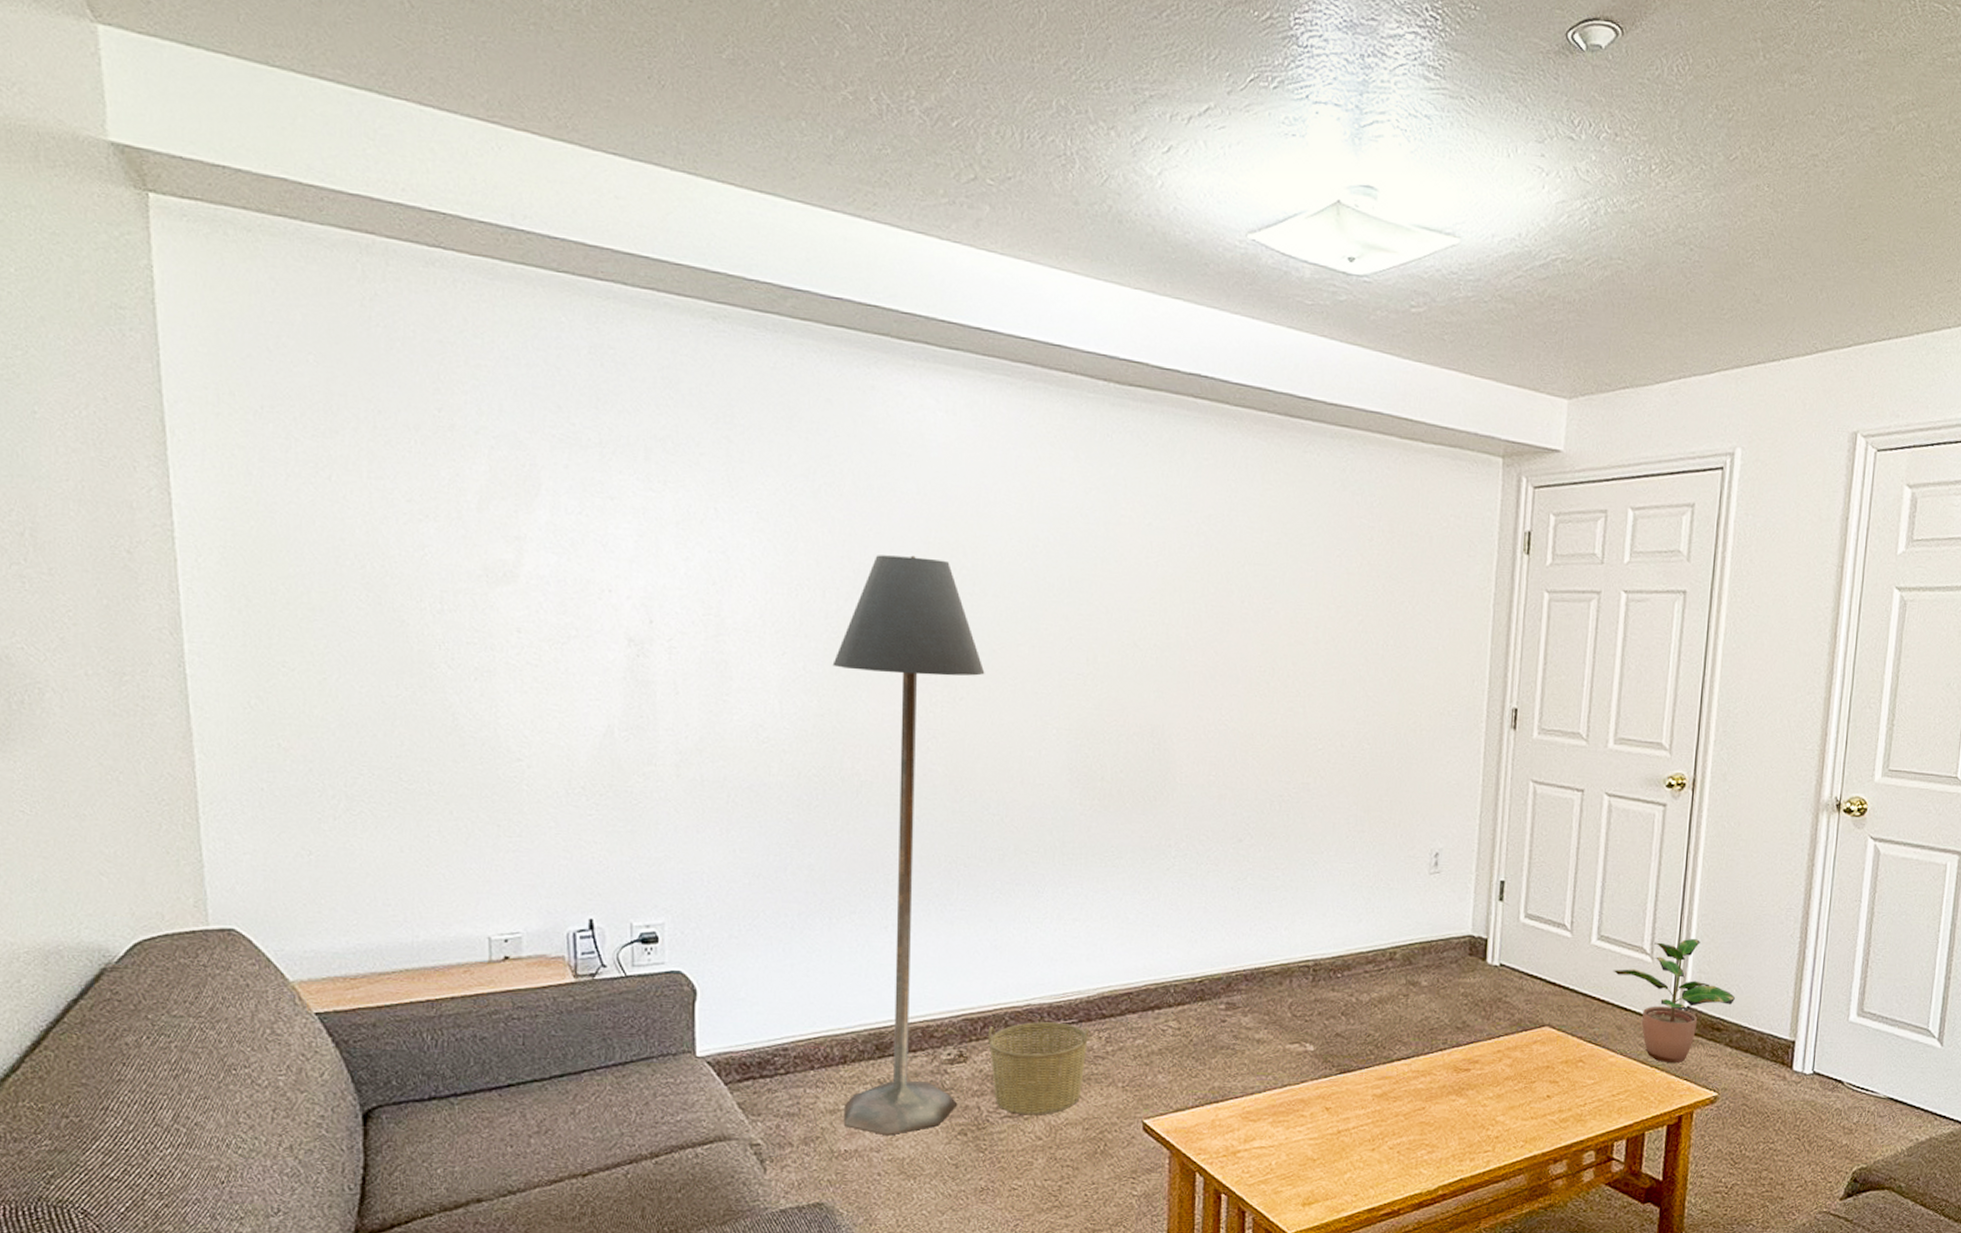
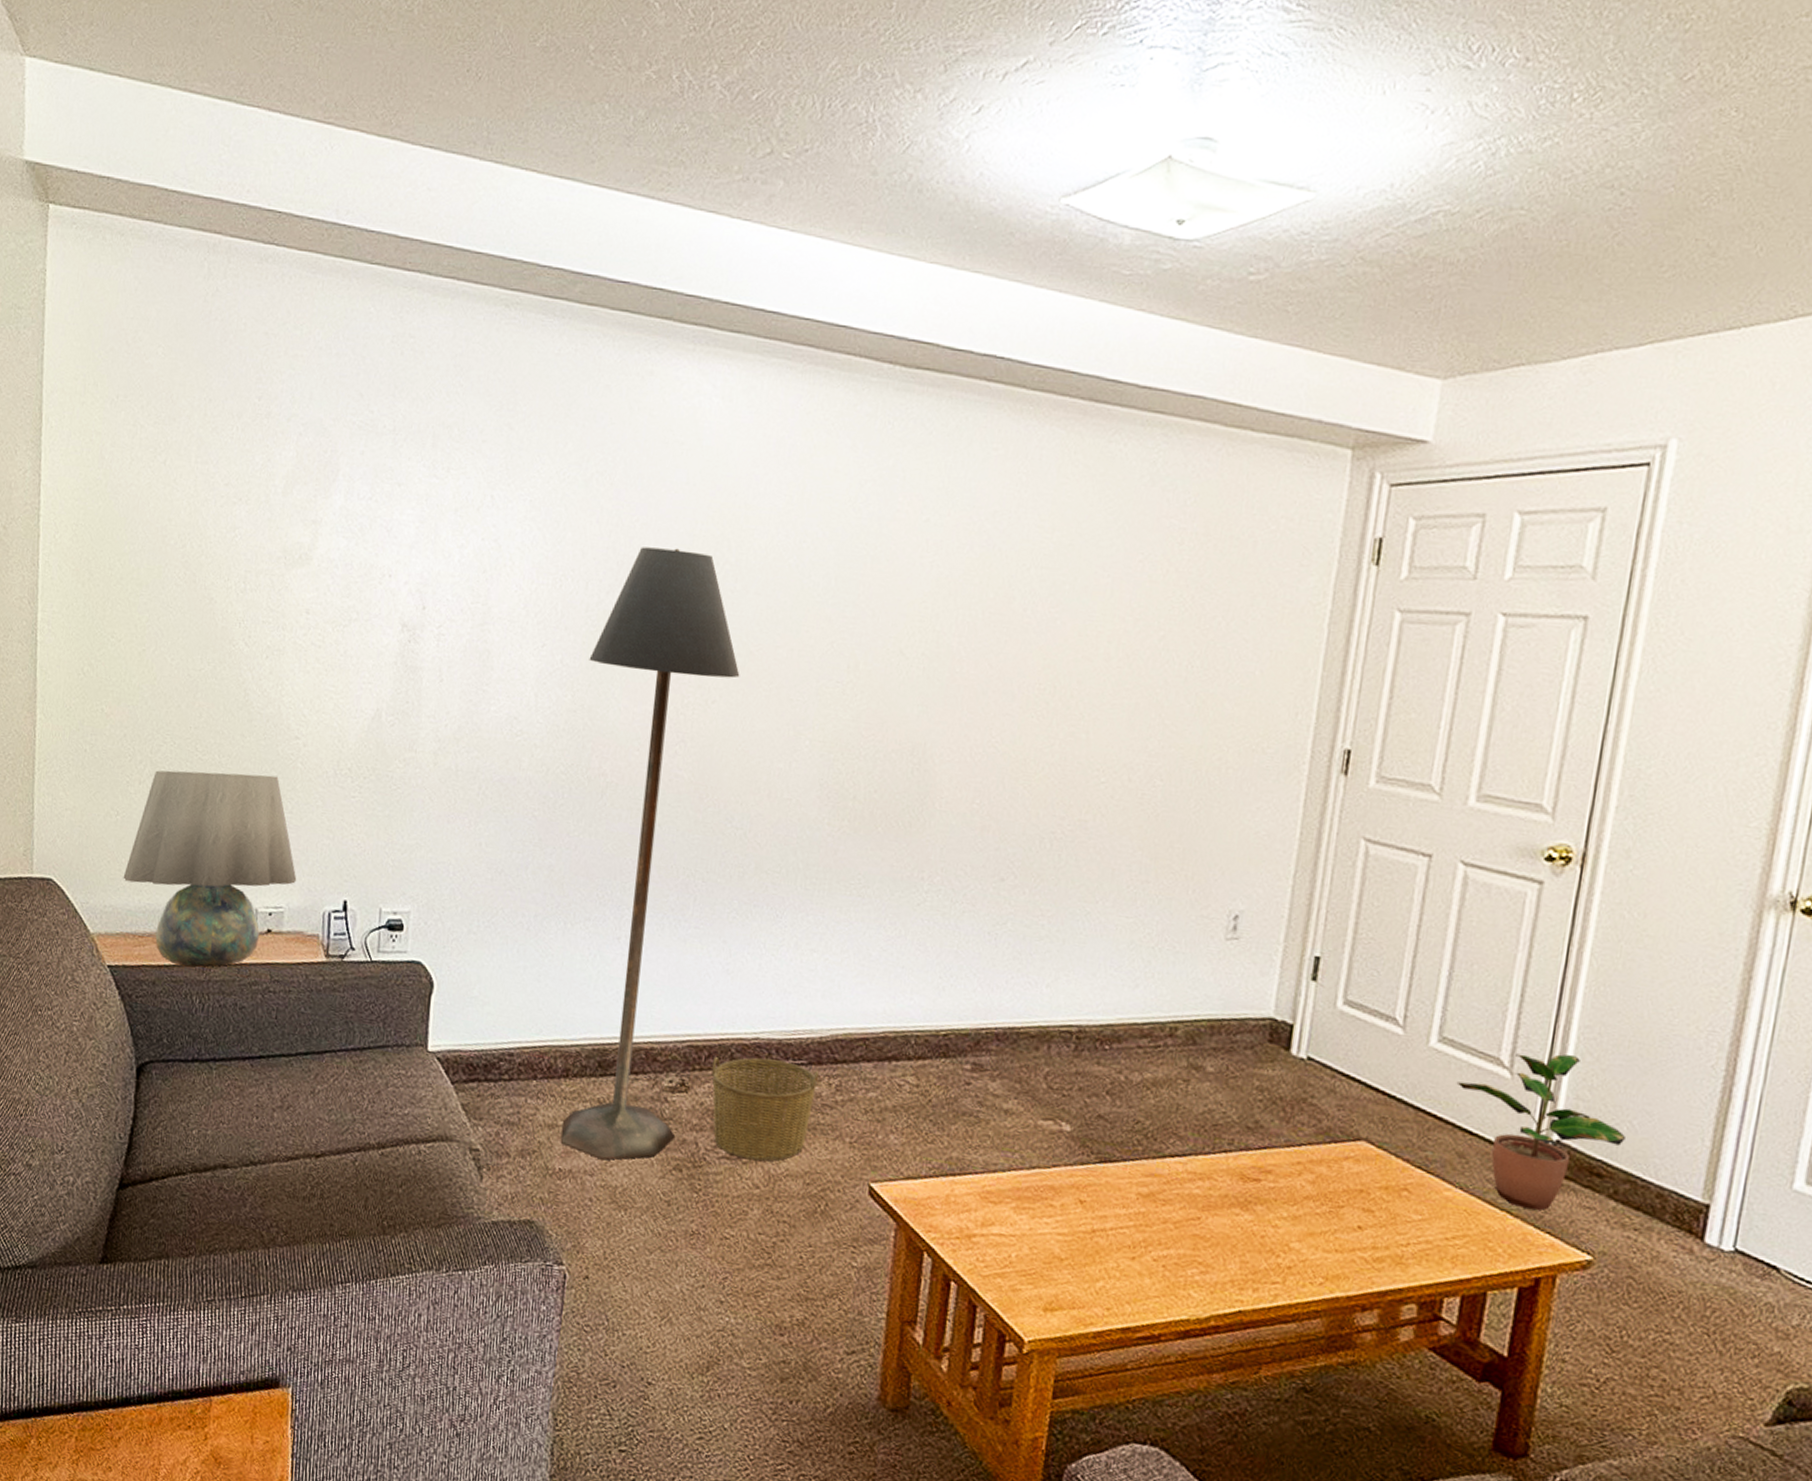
table lamp: none [324,800,534,1004] -> present [123,770,297,967]

